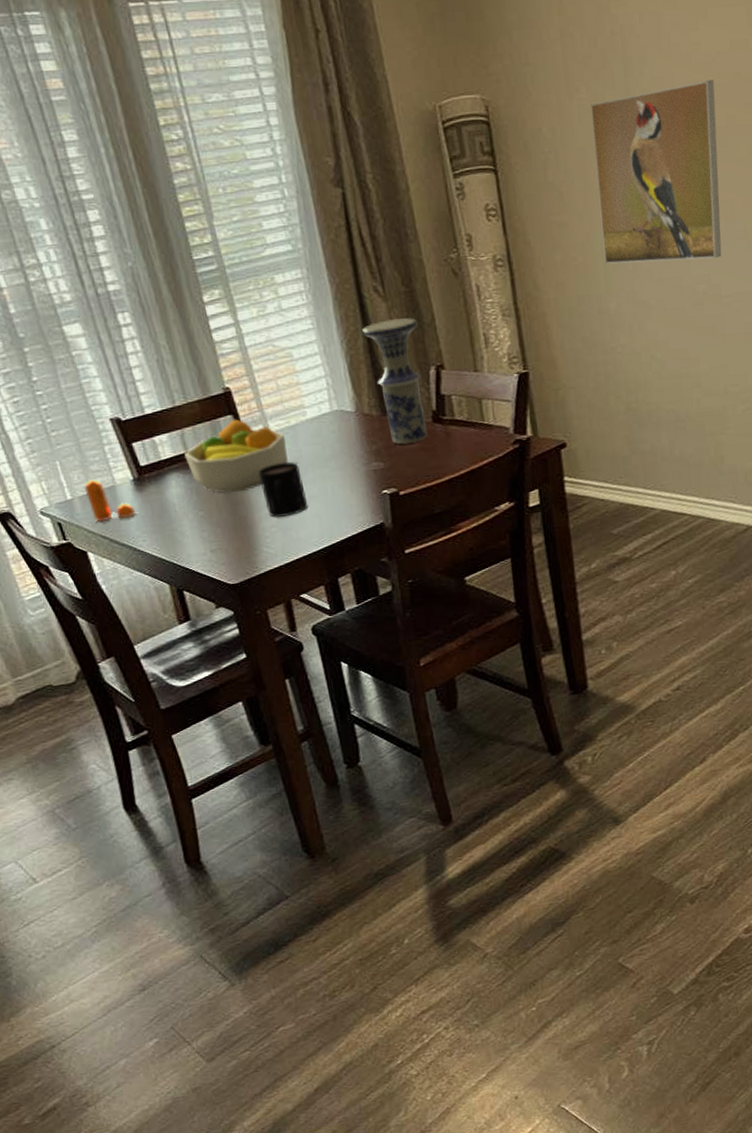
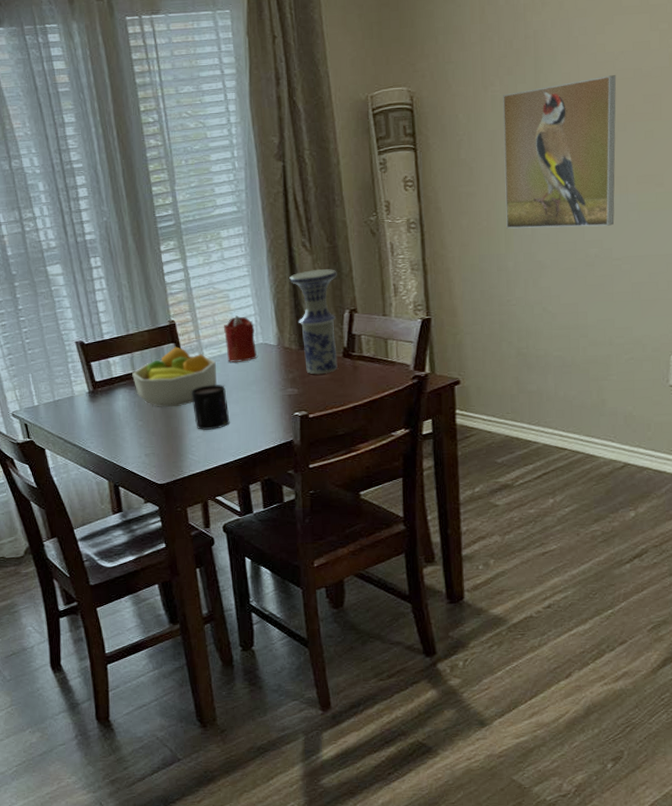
pepper shaker: present [84,479,135,522] -> none [49,390,87,425]
candle: none [289,378,332,435] -> present [223,315,257,362]

